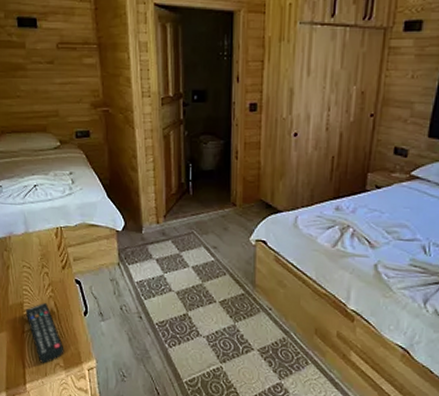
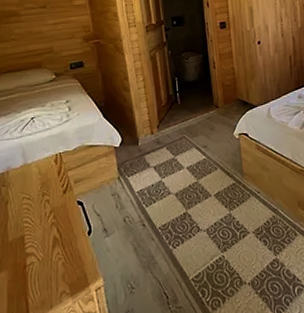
remote control: present [25,302,64,363] -> none [26,230,70,295]

